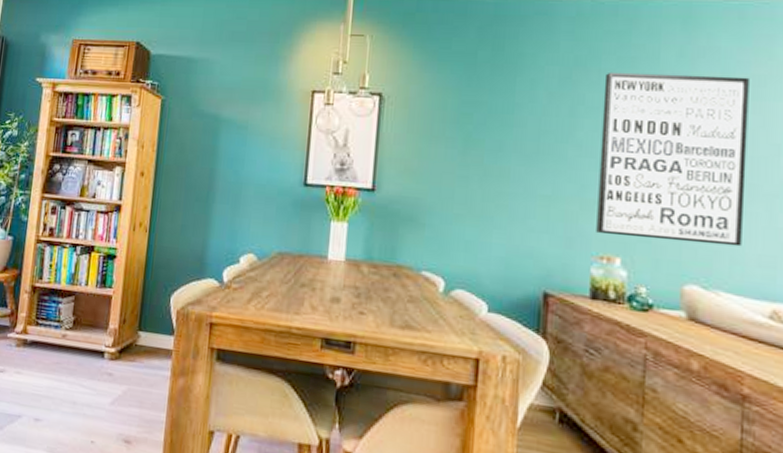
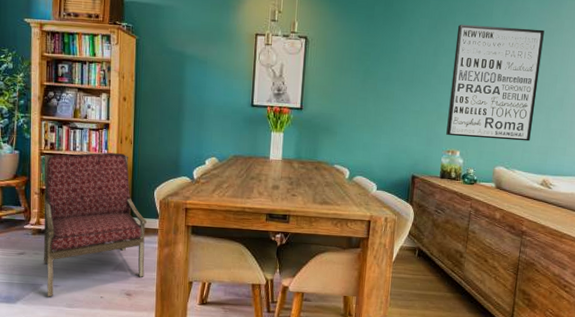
armchair: none [24,242,158,435] -> present [43,152,147,297]

